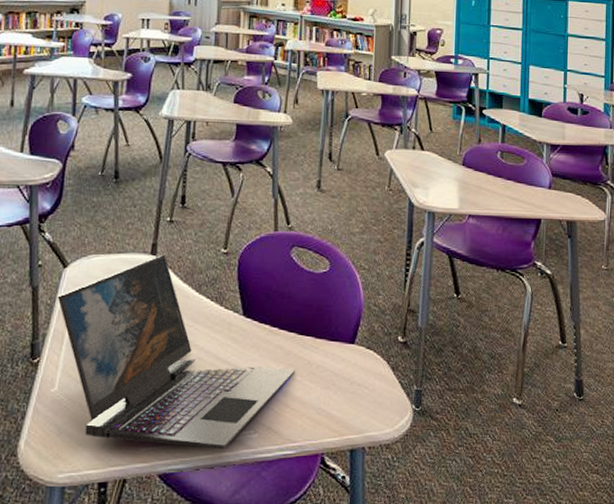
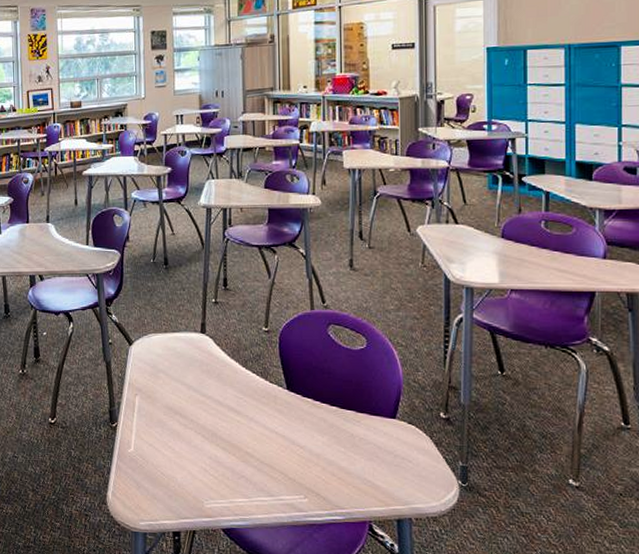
laptop: present [57,254,295,450] -> none [126,333,339,511]

